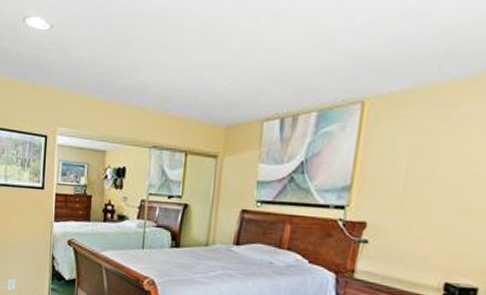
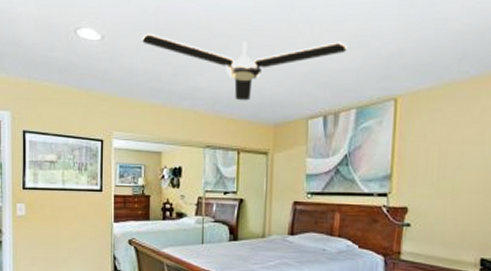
ceiling fan: none [92,23,313,99] -> present [142,33,347,101]

